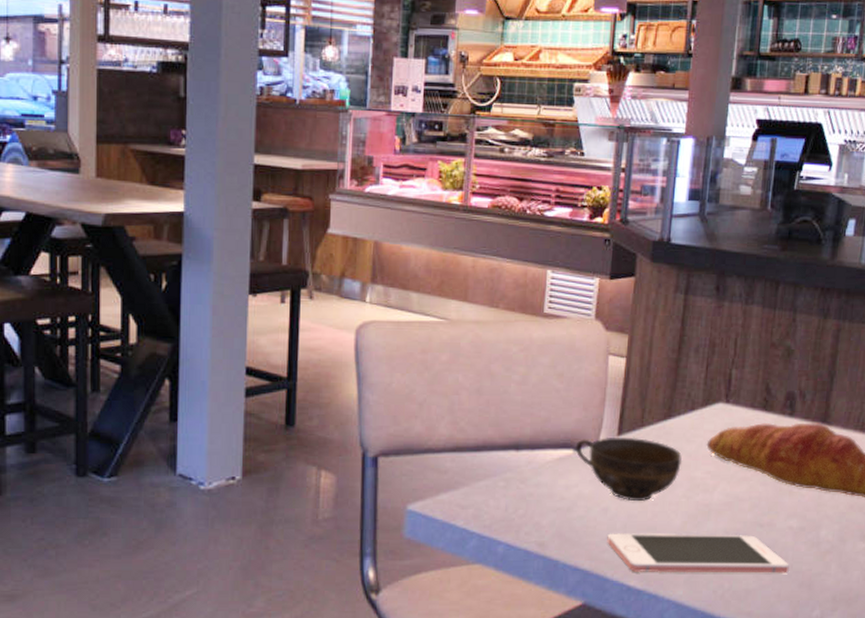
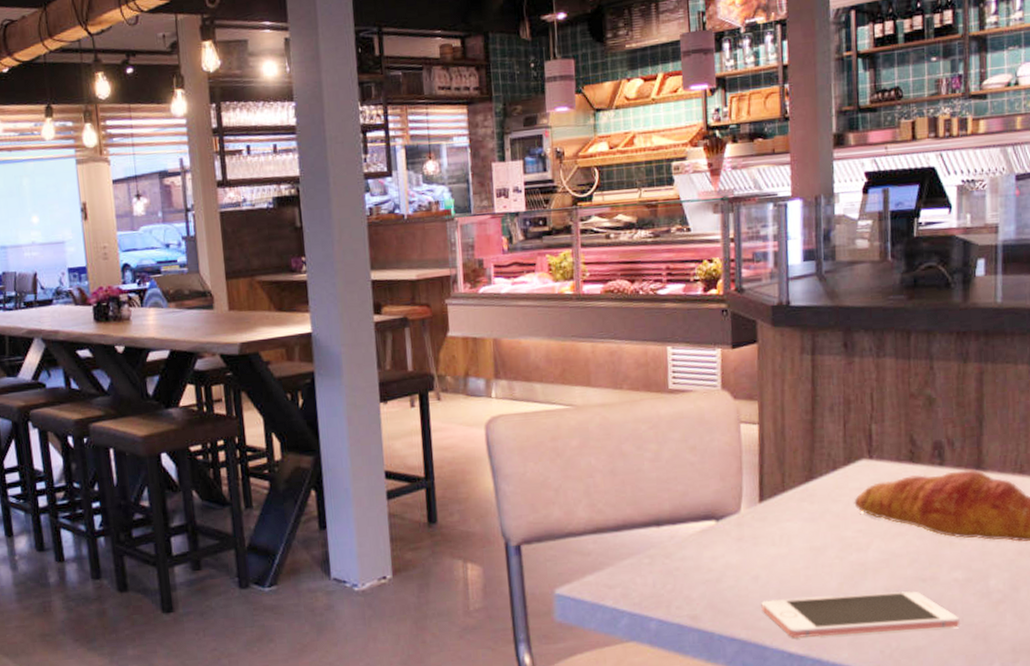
cup: present [574,437,683,502] -> none [716,502,831,567]

